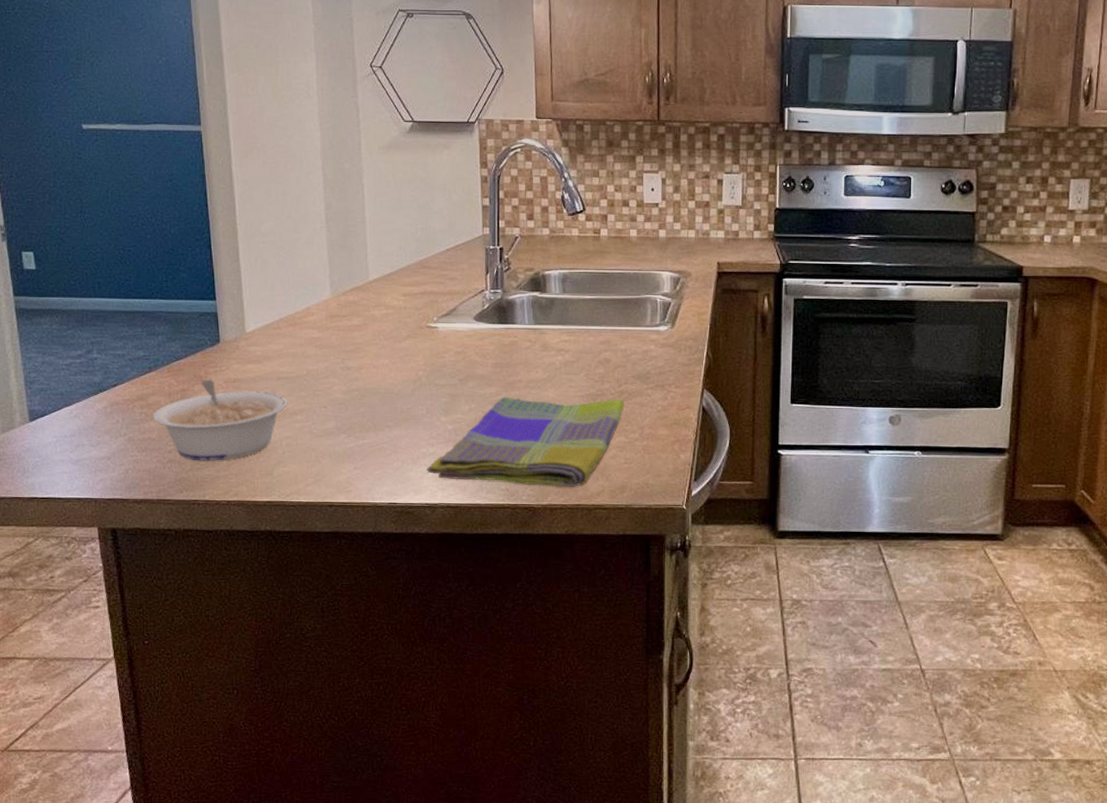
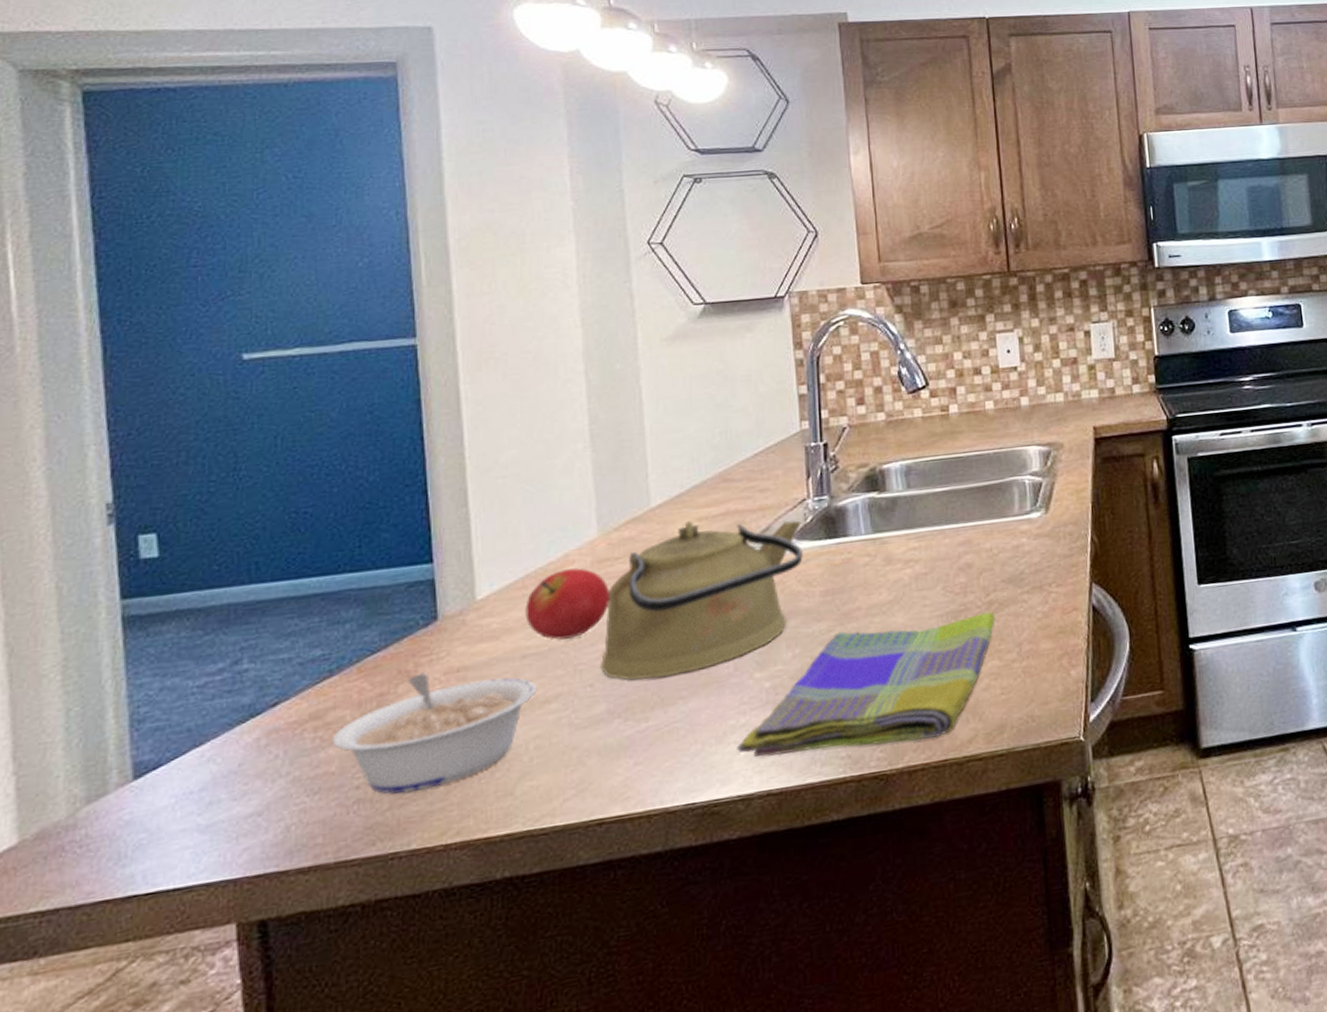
fruit: none [279,319,338,370] -> present [525,568,610,640]
kettle: none [331,295,480,410] -> present [599,520,803,681]

